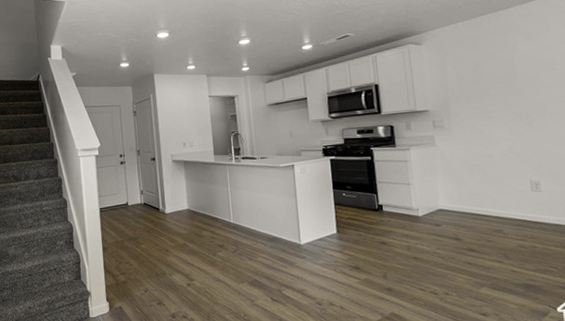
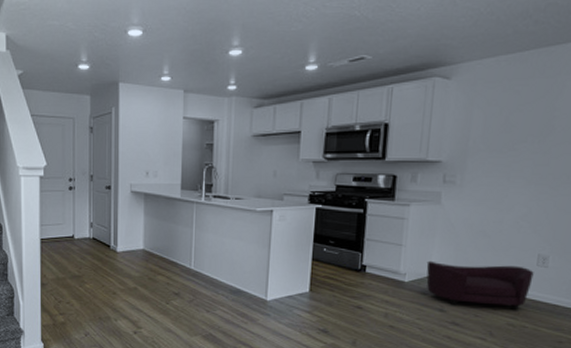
dog bed: none [434,192,531,234] -> present [426,260,534,311]

